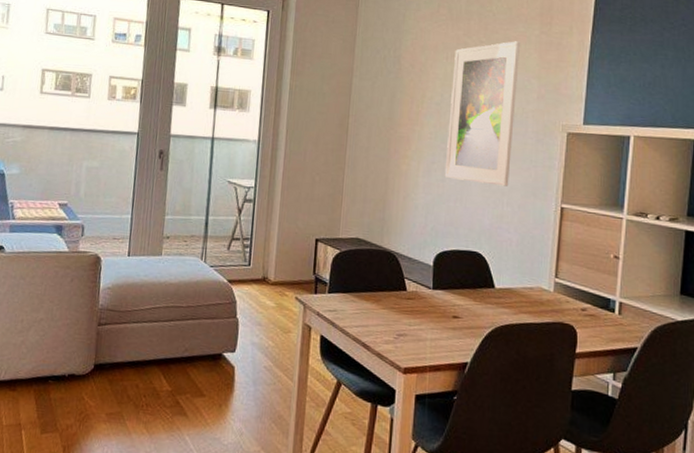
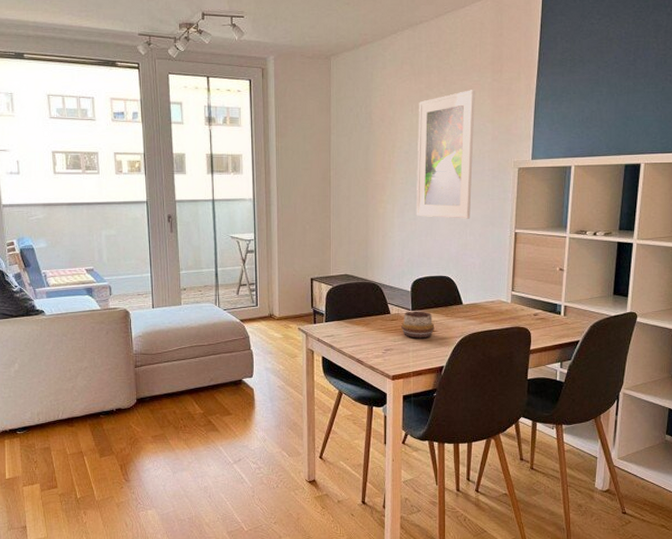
decorative bowl: none [419,289,460,326] -> present [401,311,435,339]

